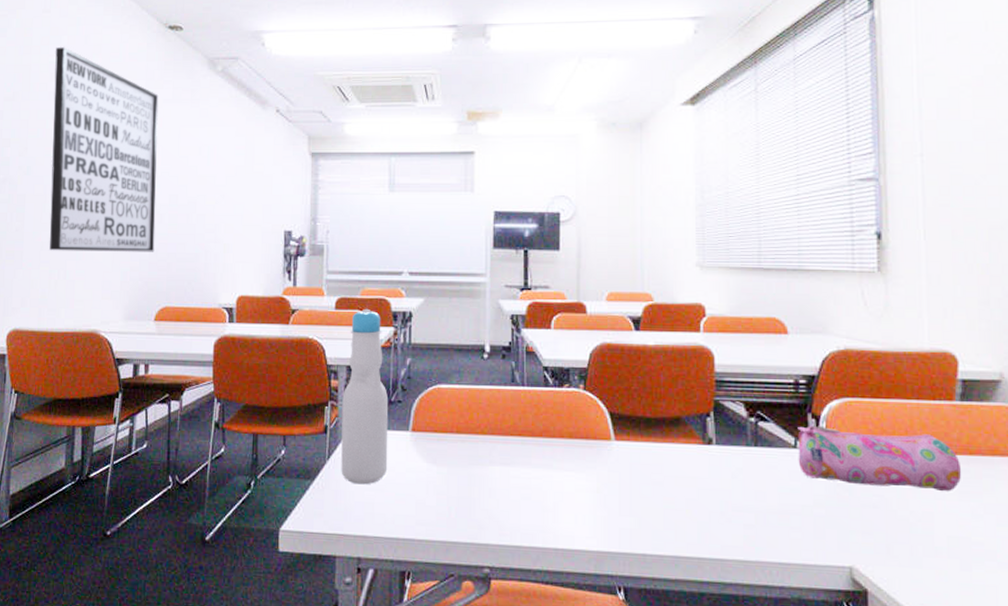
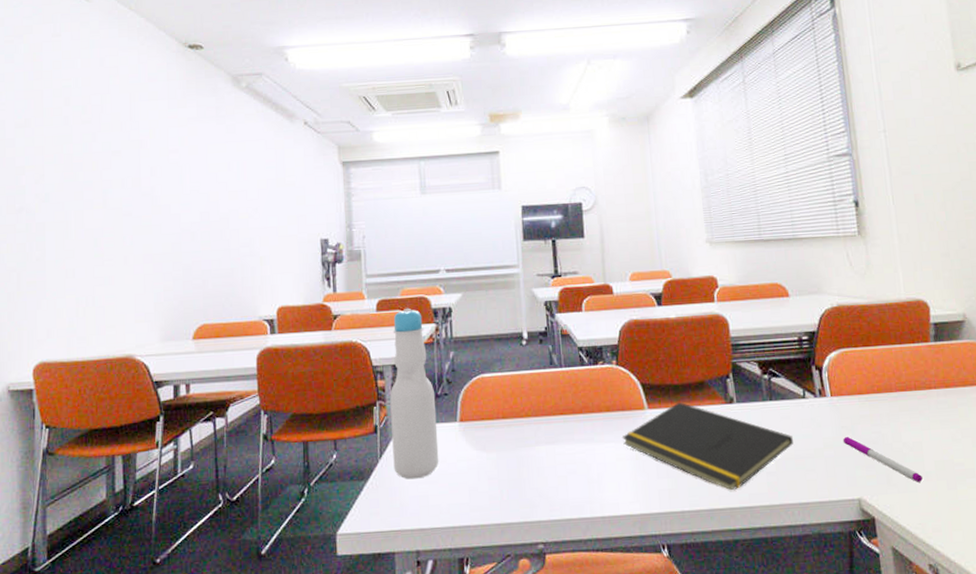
wall art: present [50,46,159,252] -> none [69,70,188,278]
notepad: none [583,436,778,538] -> present [621,402,793,490]
pencil case: present [797,425,962,492] -> none [804,373,942,425]
pen: none [837,495,930,558] -> present [842,436,923,482]

